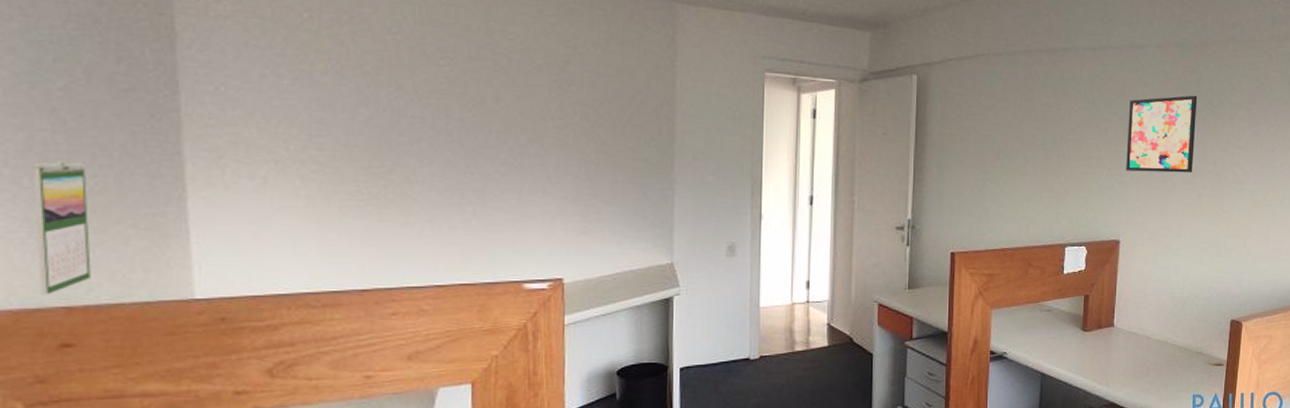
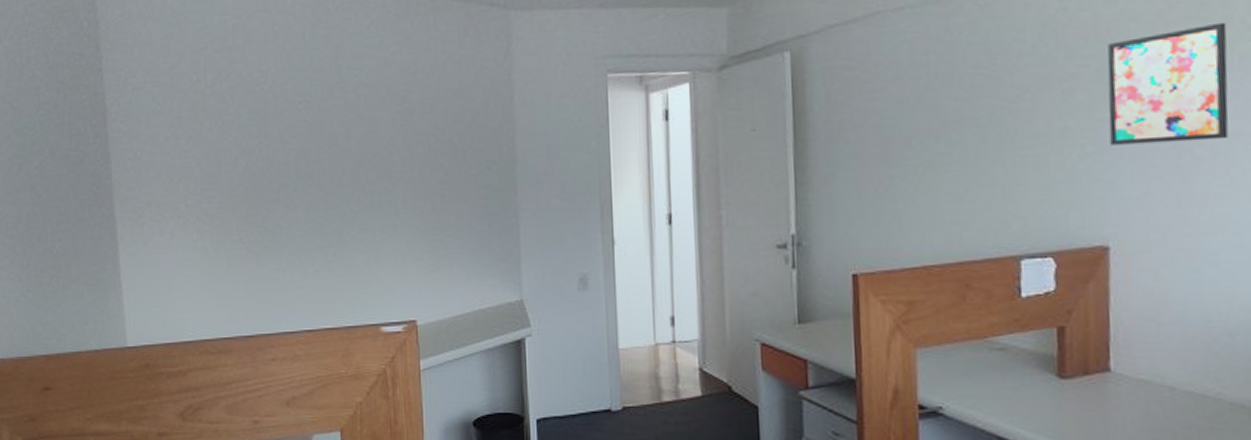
calendar: present [31,160,91,295] -> none [21,229,60,345]

